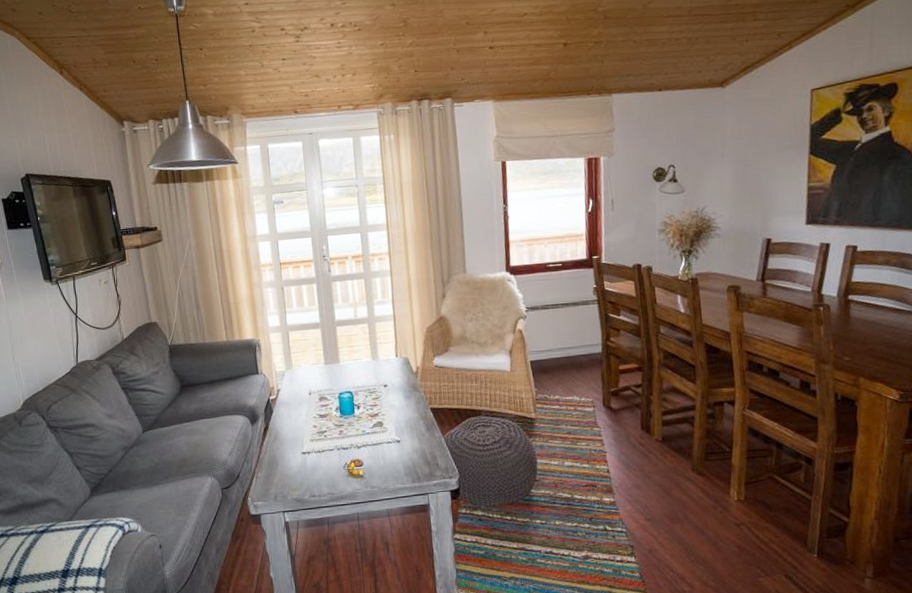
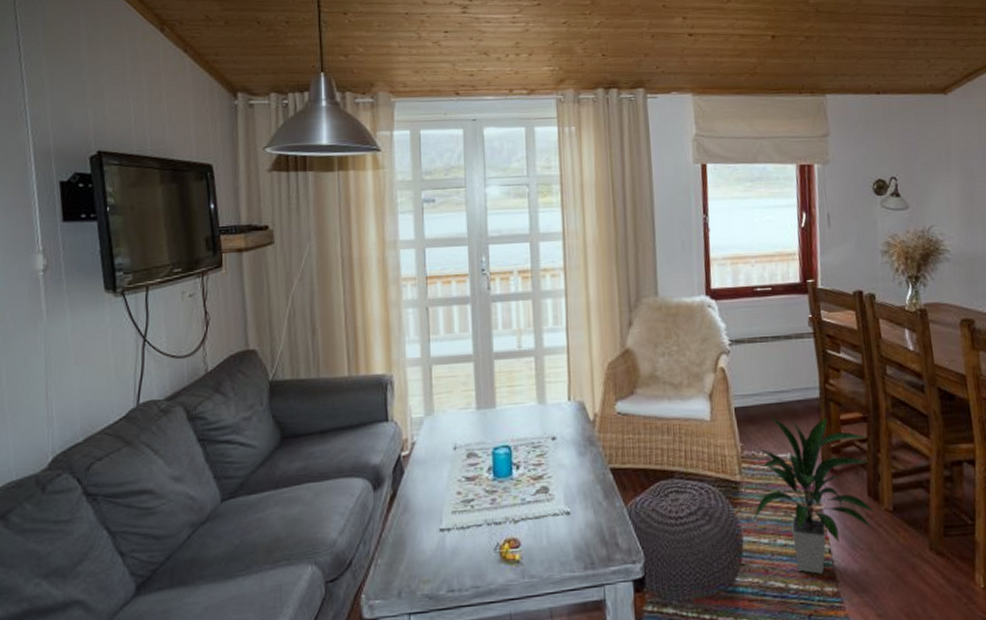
indoor plant: none [546,365,646,488] -> present [753,414,874,574]

